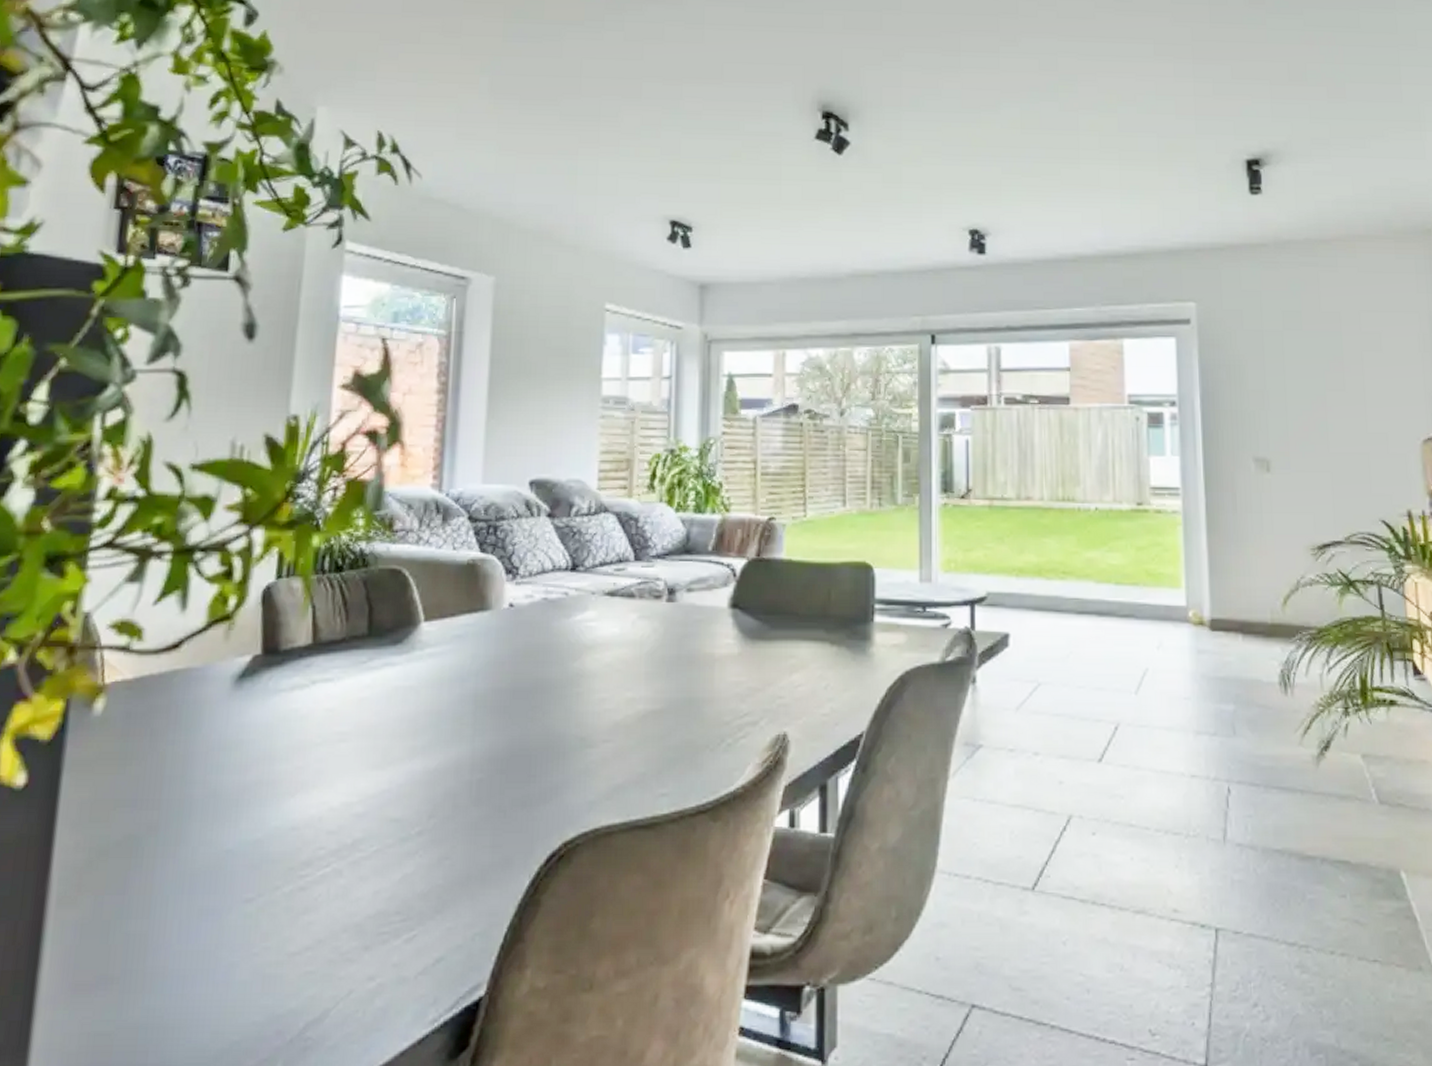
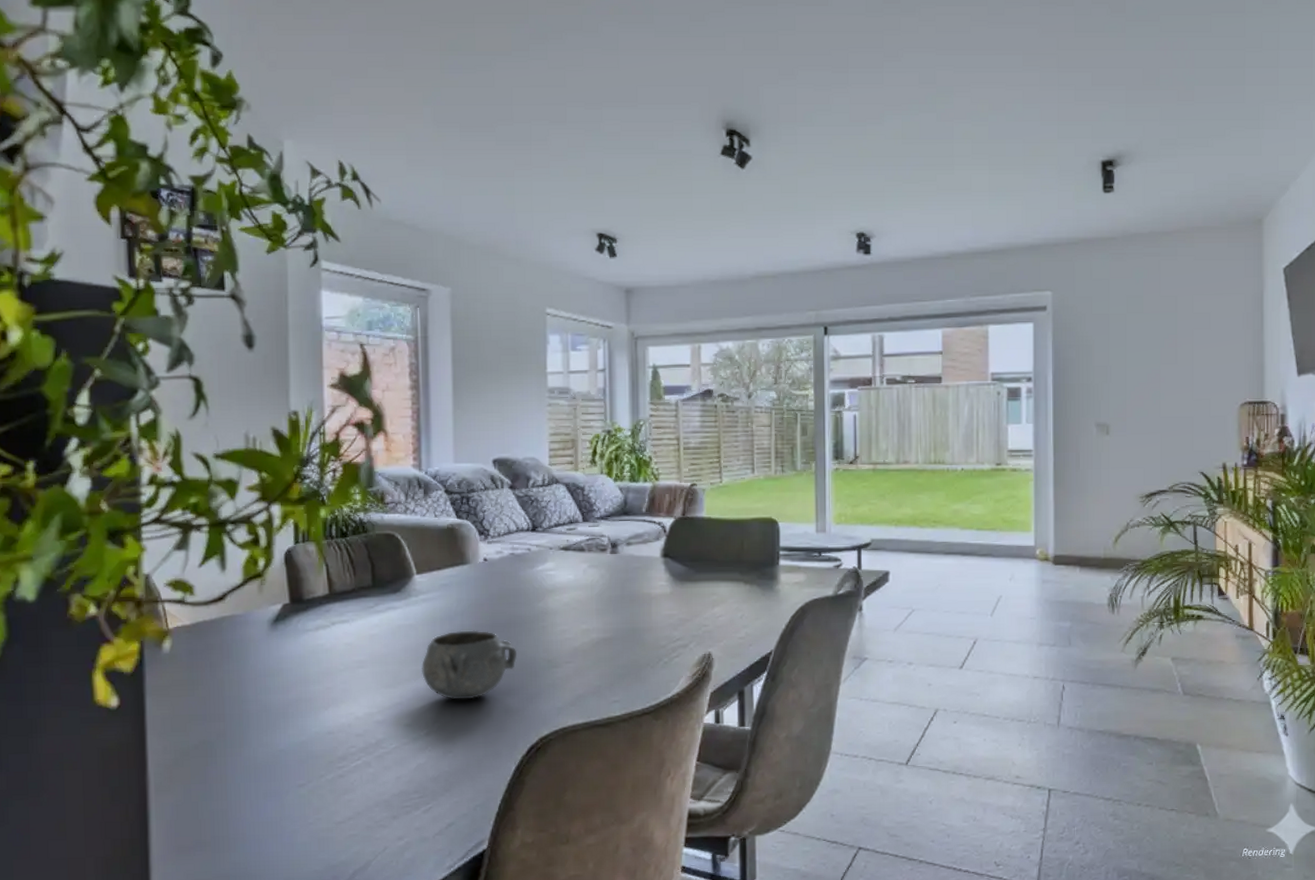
decorative bowl: none [420,695,543,788] -> present [422,630,517,700]

